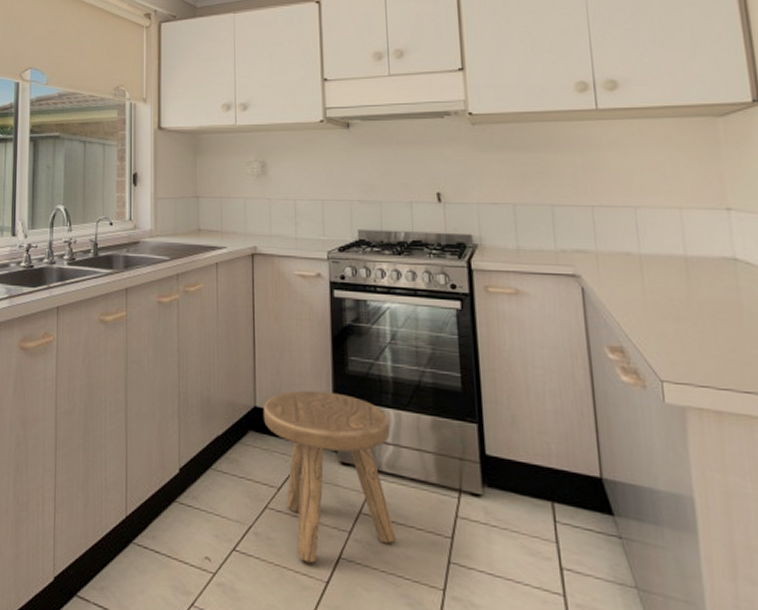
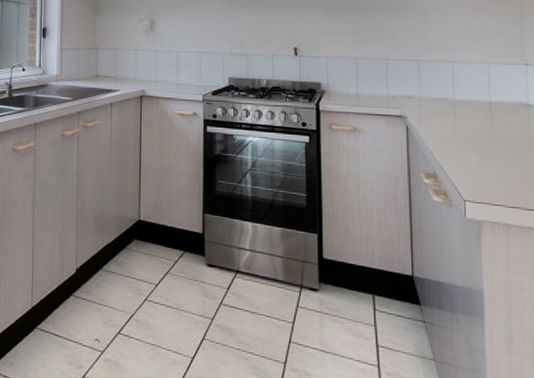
stool: present [264,390,396,563] -> none [146,207,248,343]

